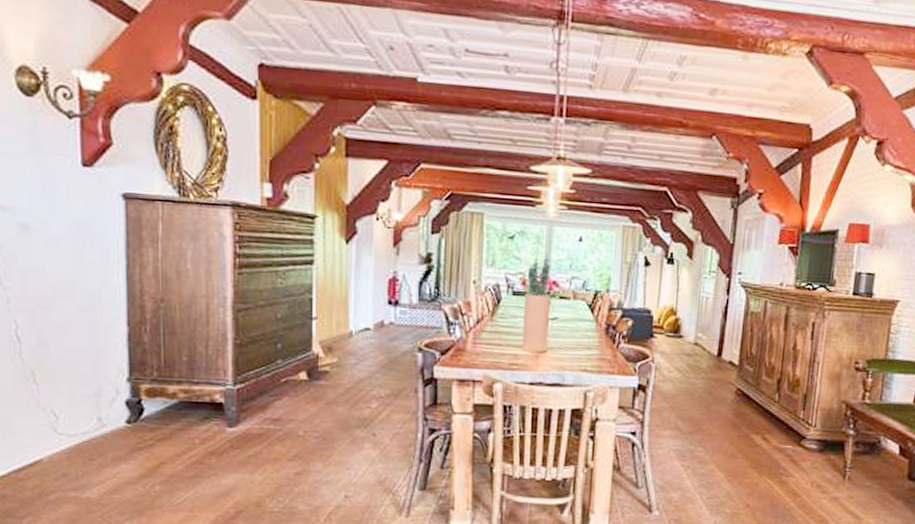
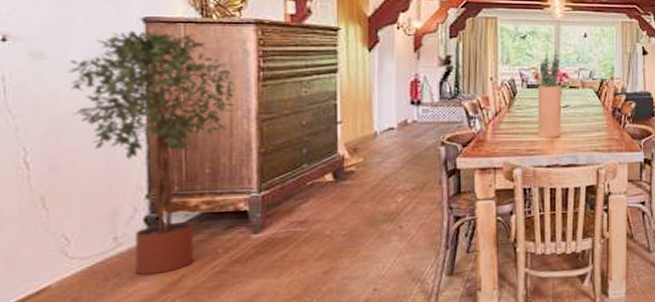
potted tree: none [52,206,211,458] -> present [66,30,235,275]

